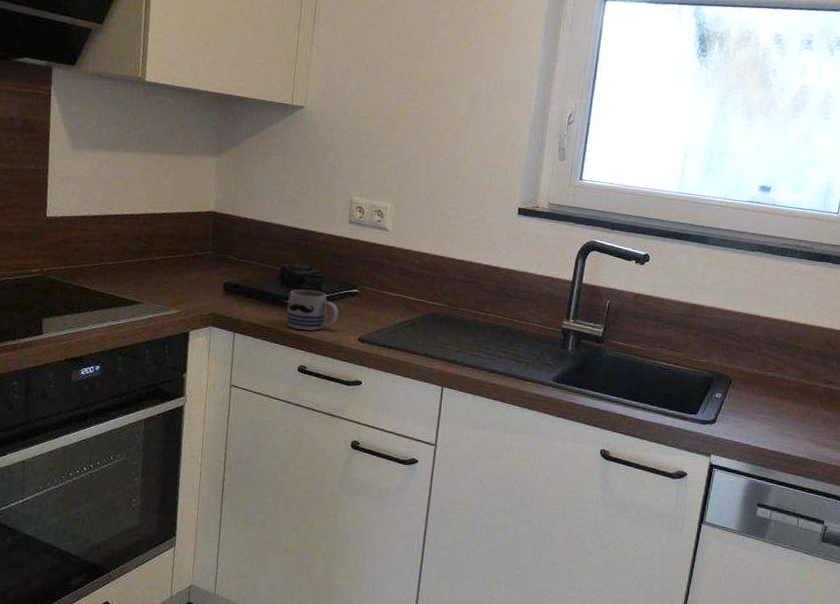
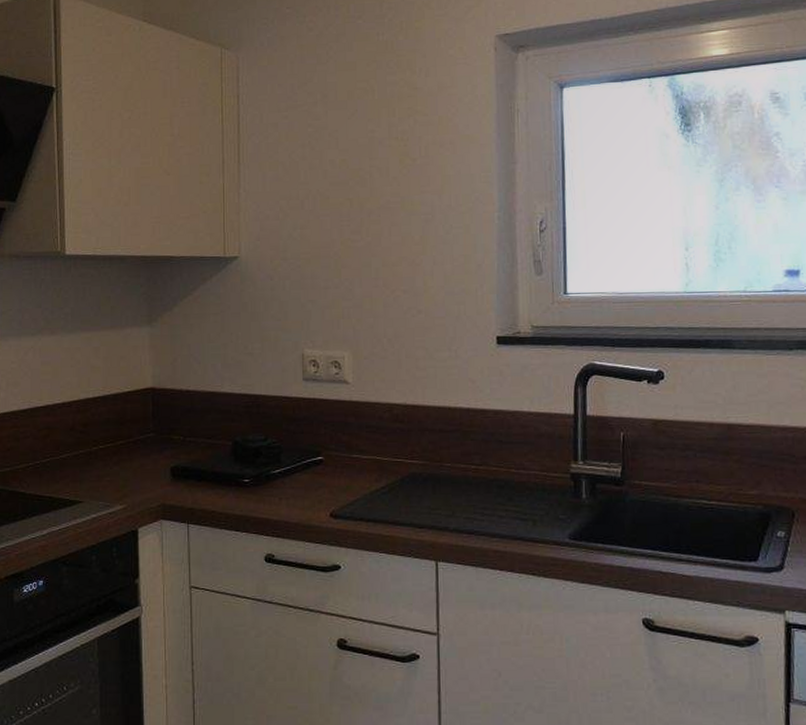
mug: present [286,289,338,331] -> none [245,463,303,511]

